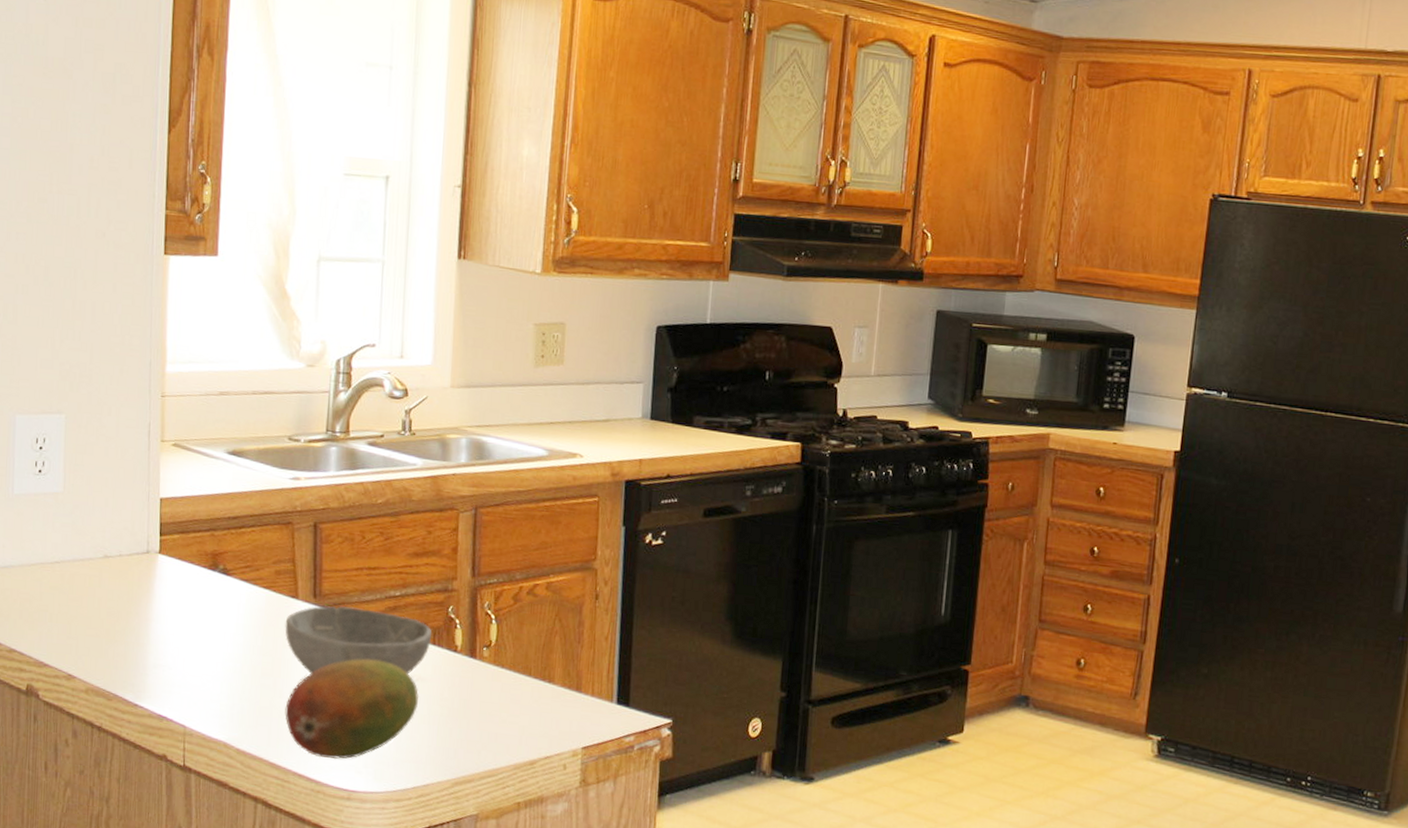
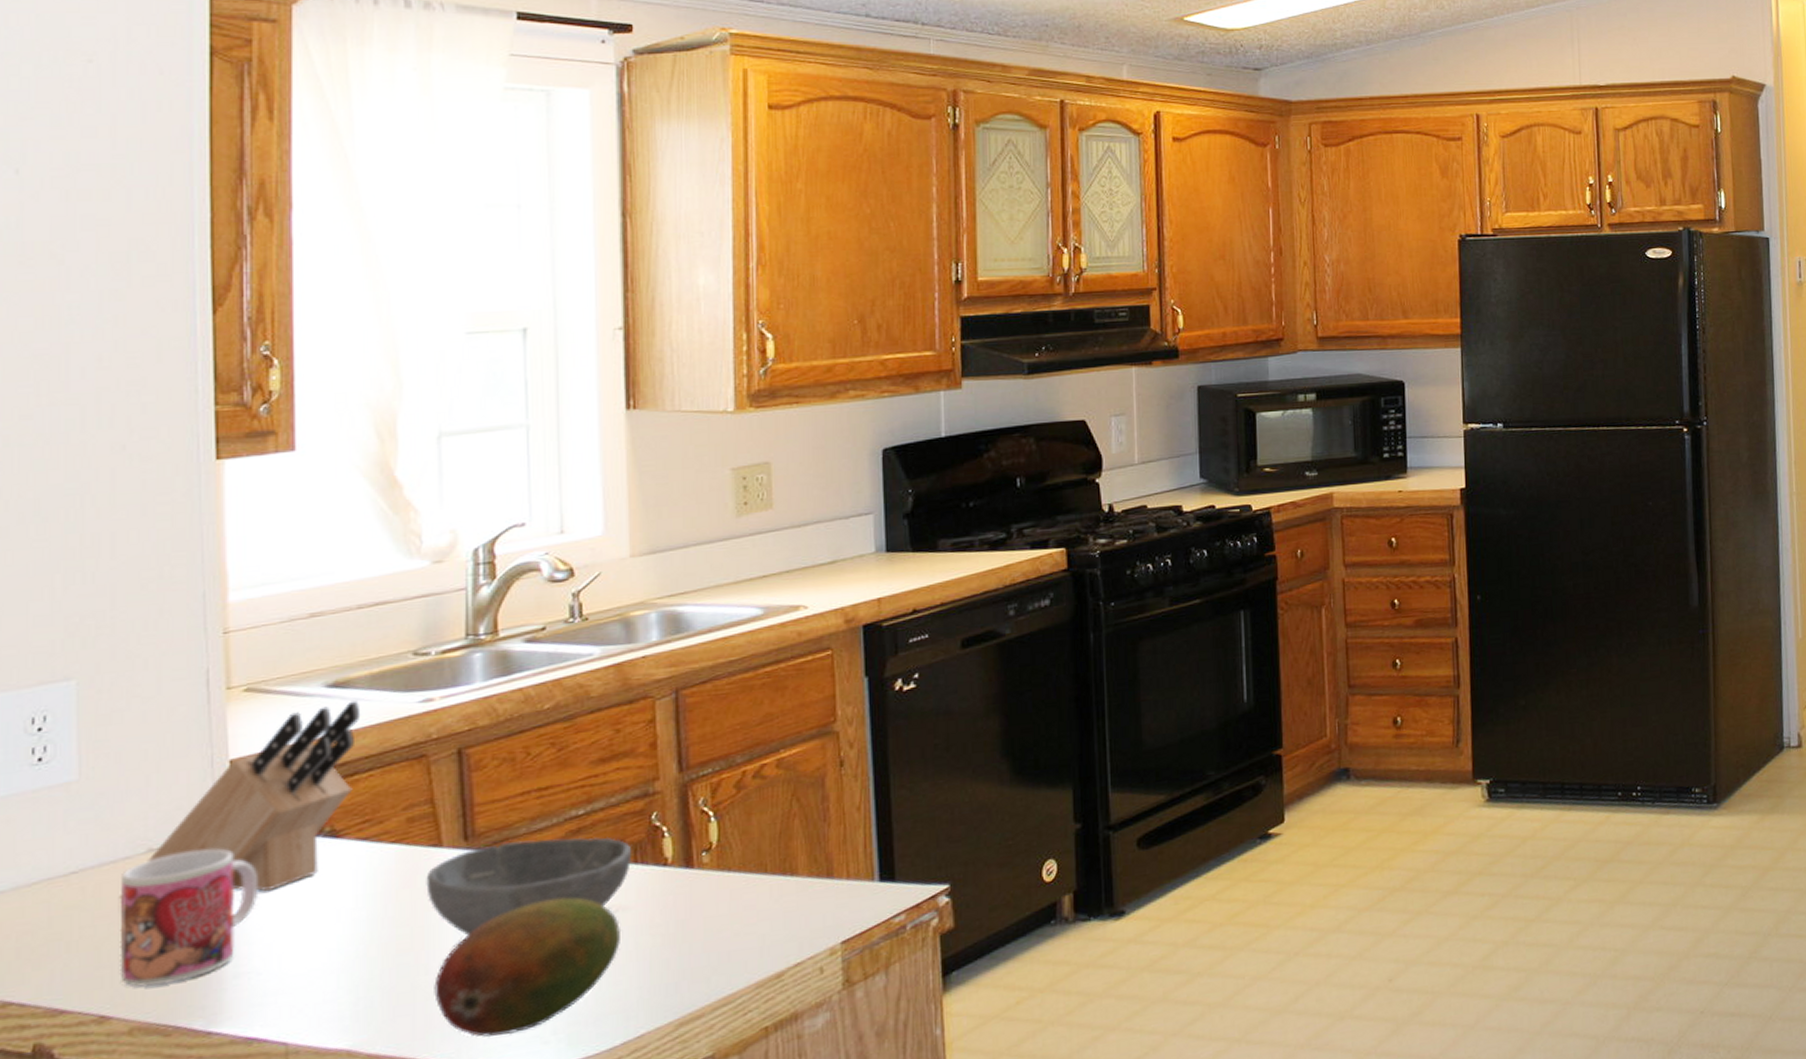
mug: none [82,562,173,661] -> present [119,848,259,987]
knife block: none [103,468,250,606] -> present [147,700,361,892]

